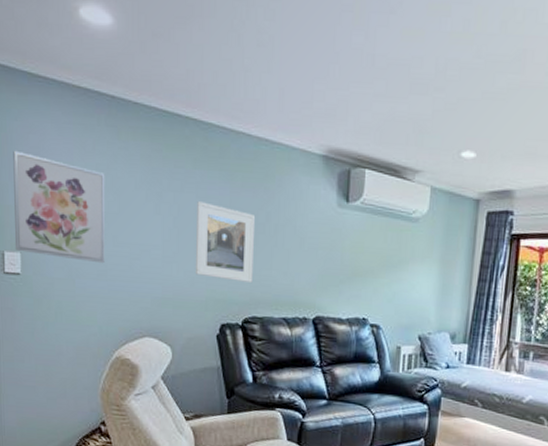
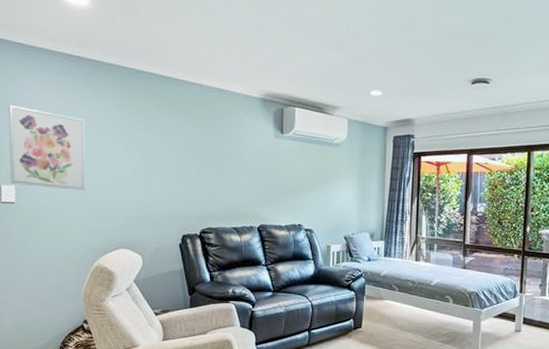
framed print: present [195,202,256,282] -> none [160,138,209,200]

